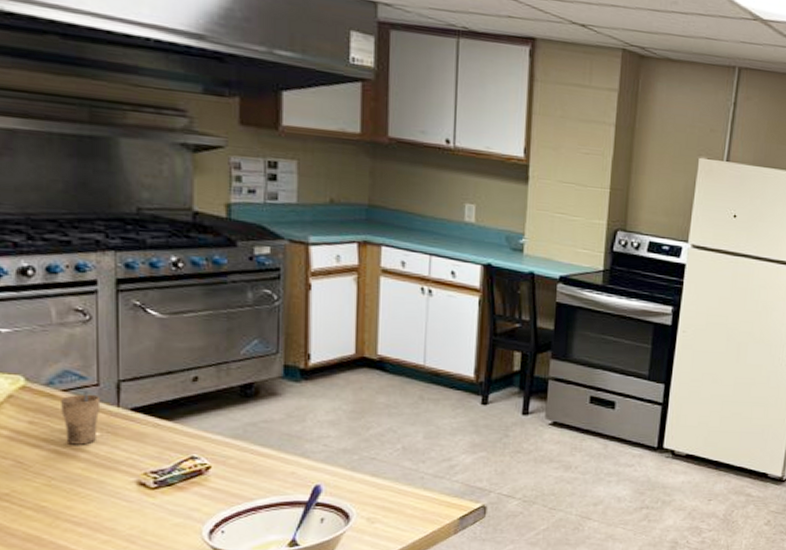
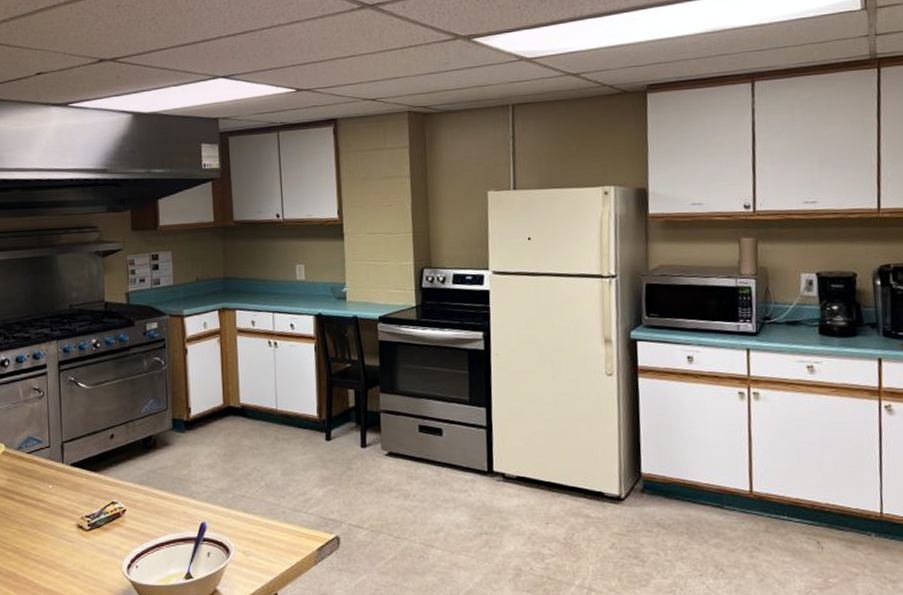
cup: present [61,391,101,445] -> none [27,452,52,496]

